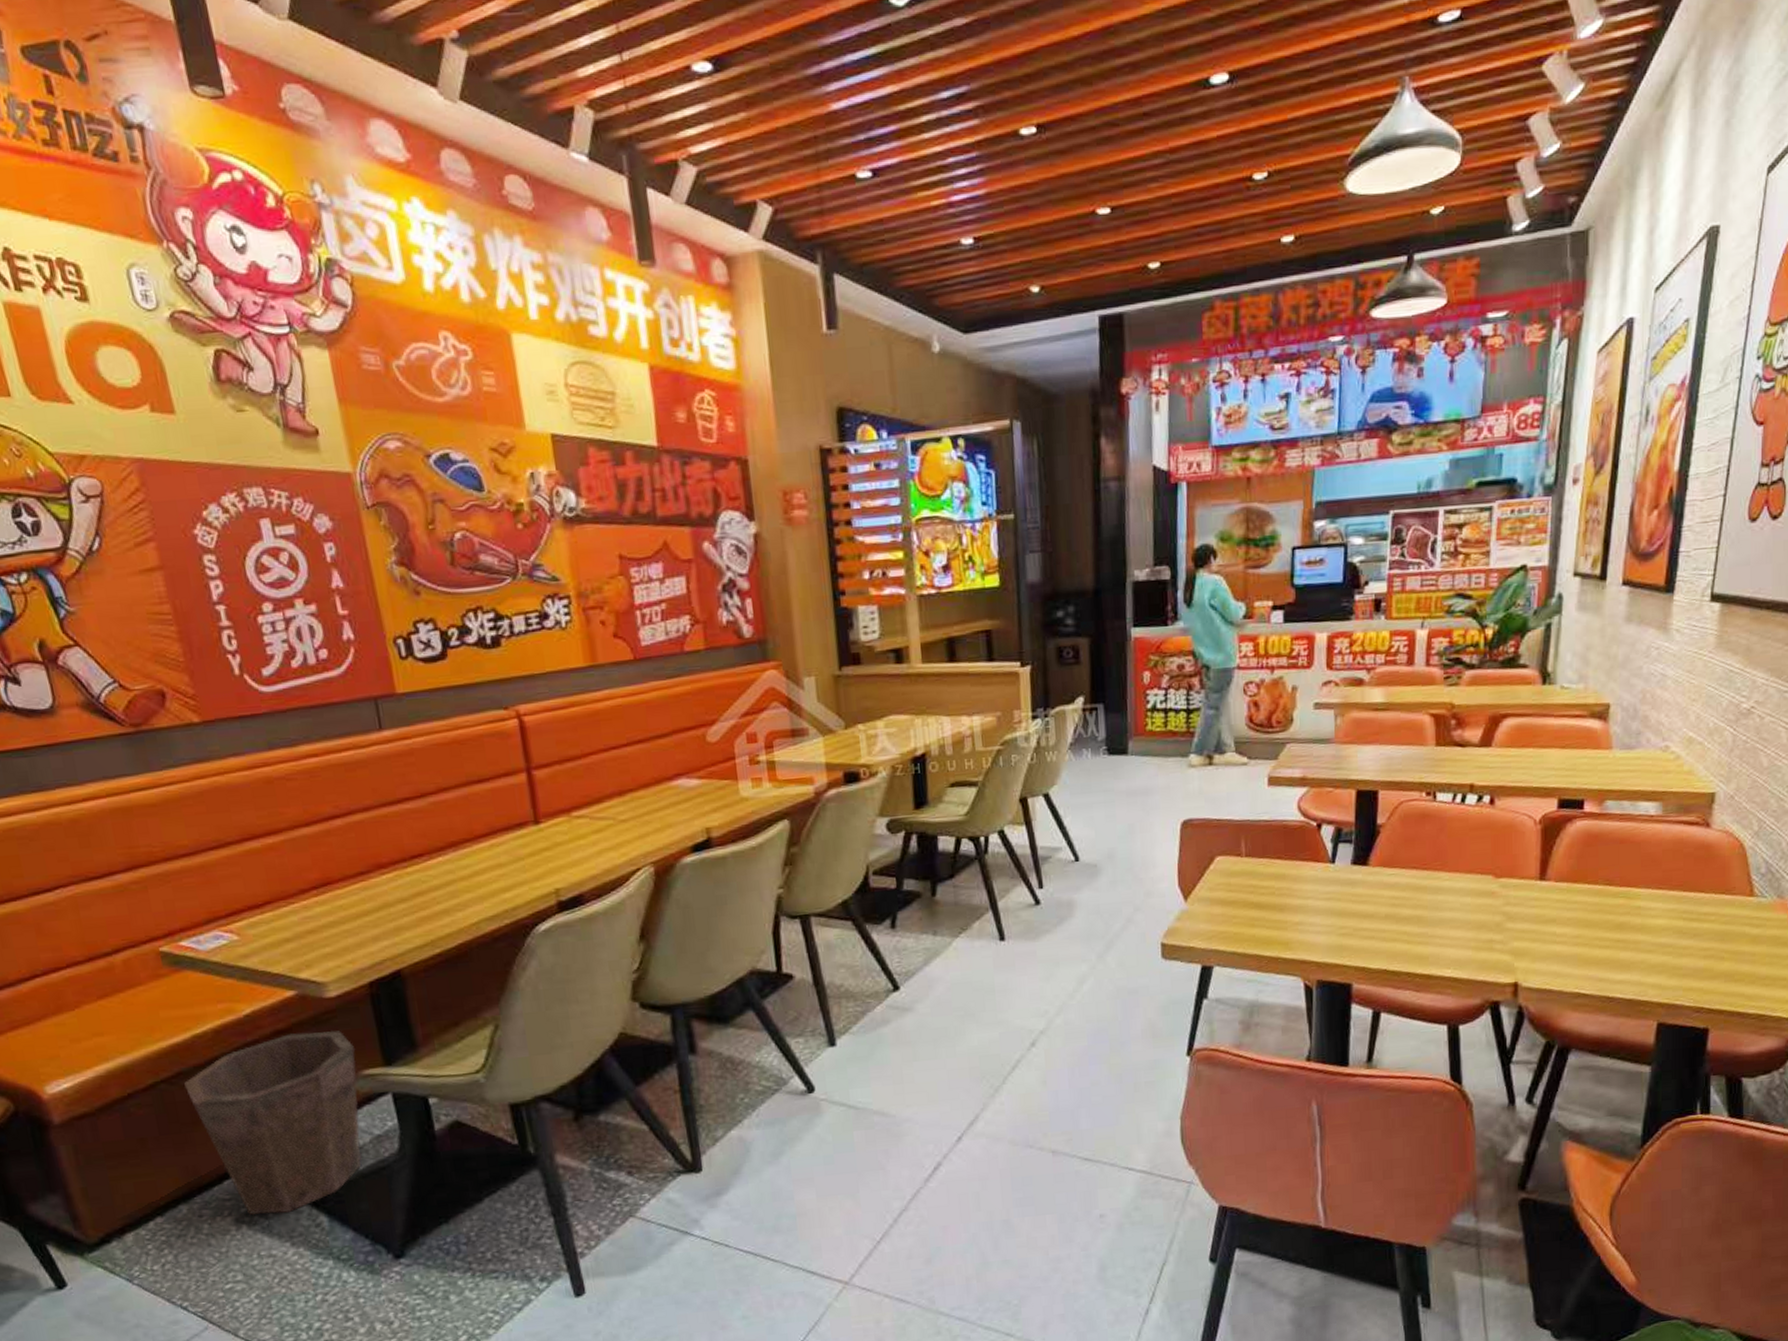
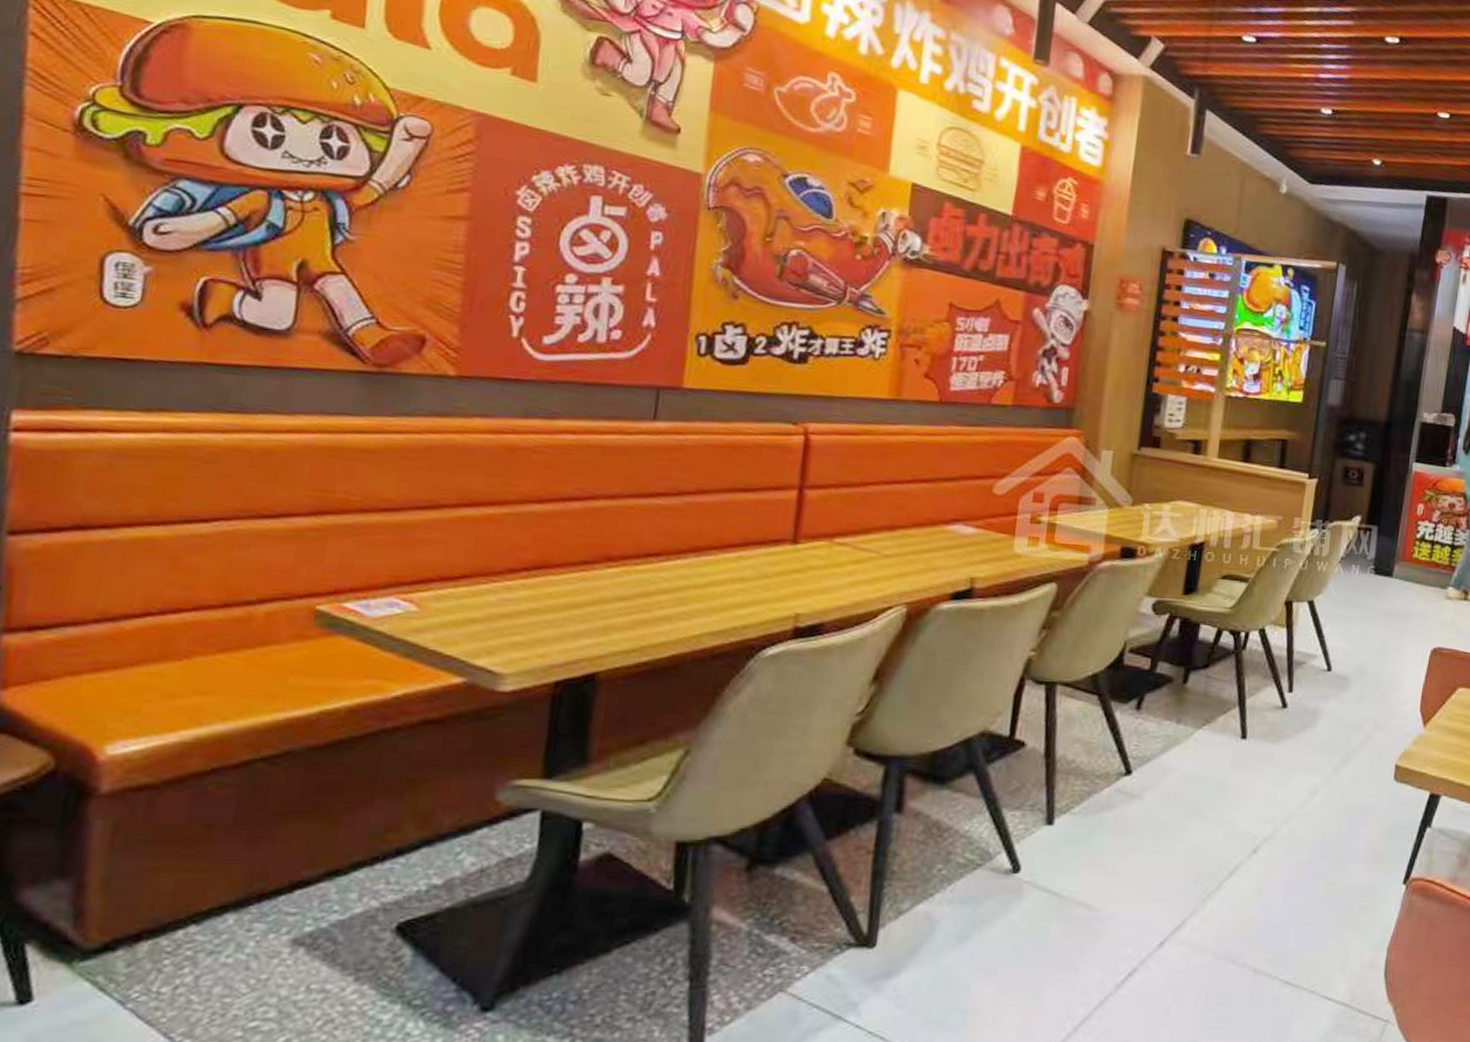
waste bin: present [184,1030,361,1216] -> none [288,726,515,940]

